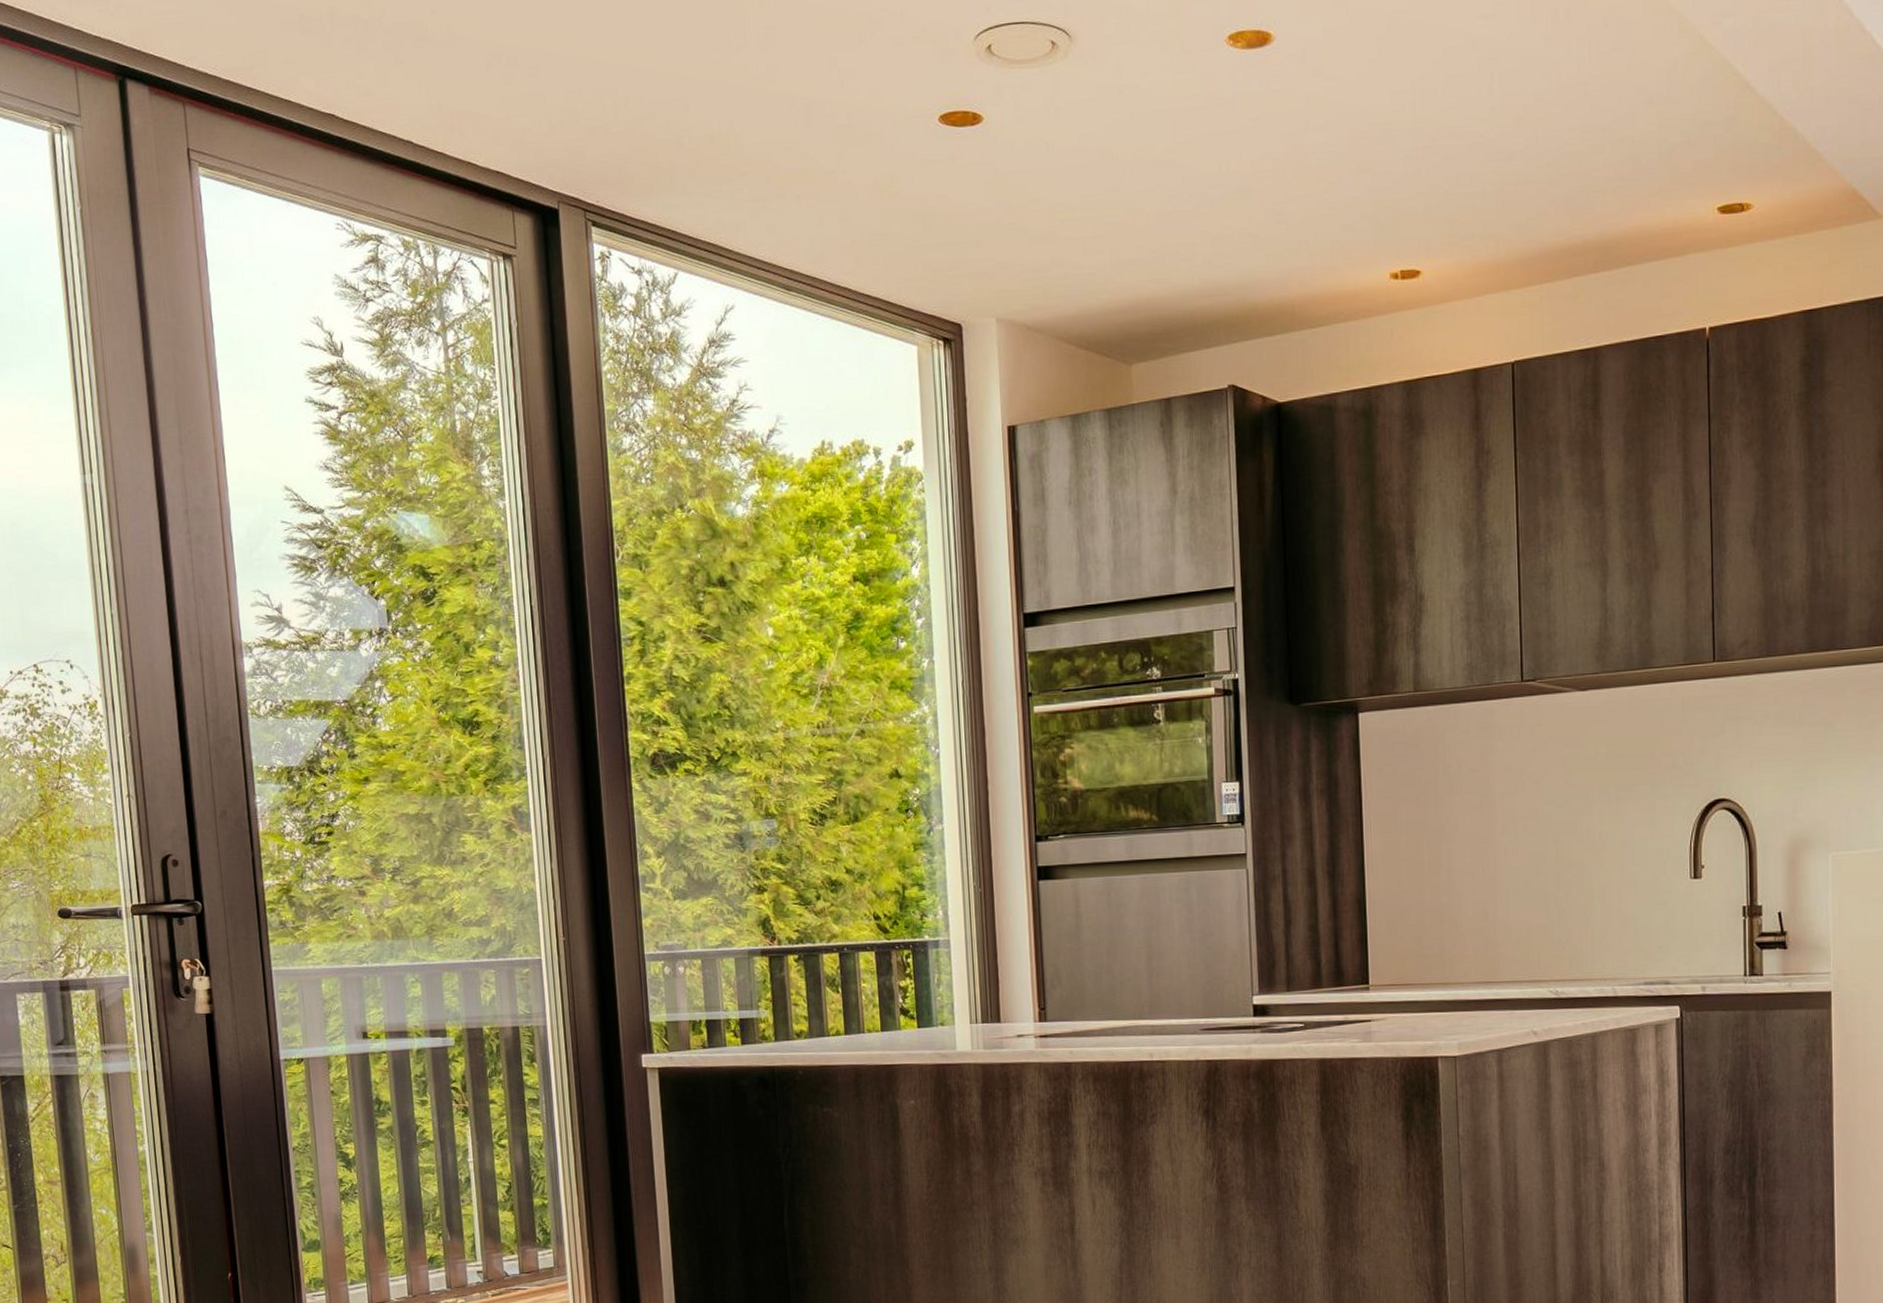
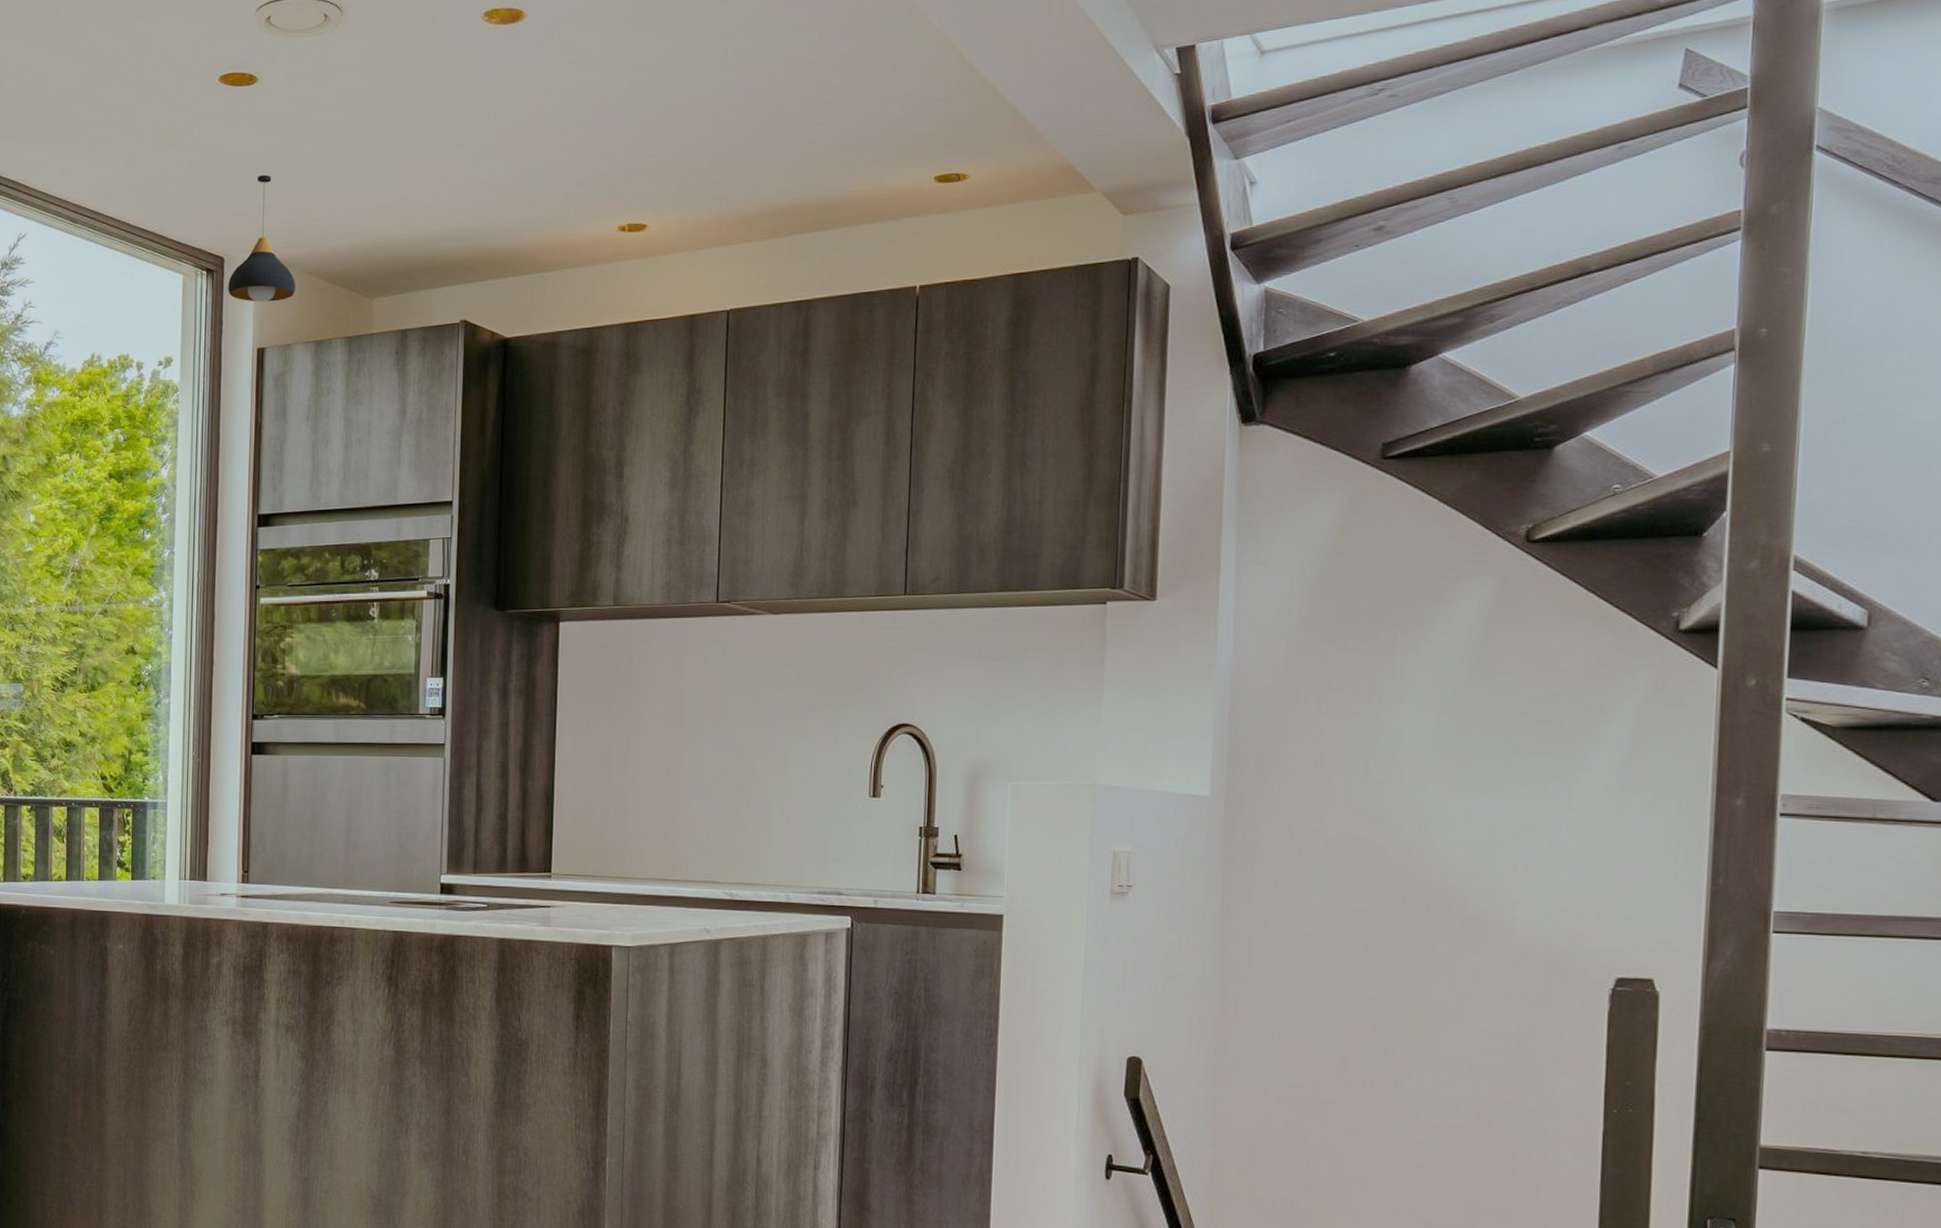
pendant light: none [968,228,1045,374] -> present [228,174,296,302]

